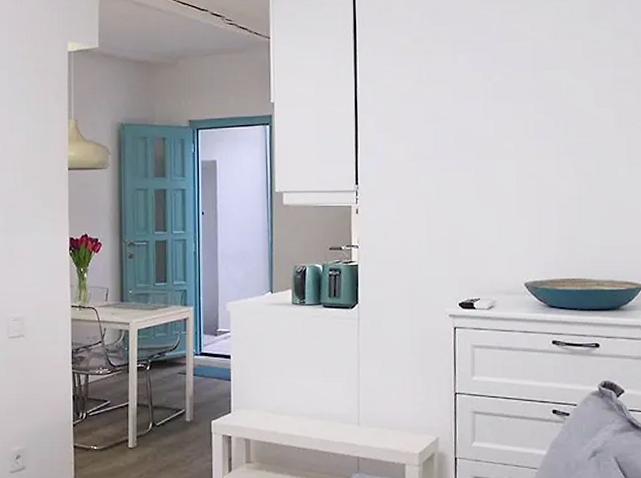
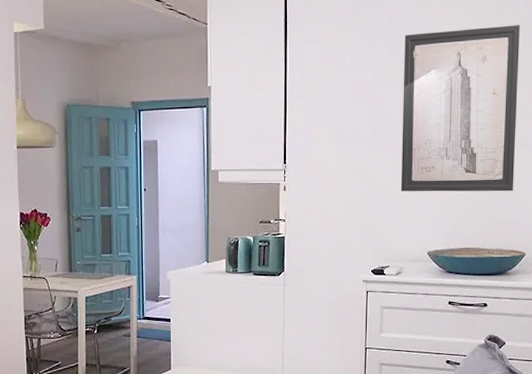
wall art: none [488,30,625,215] -> present [400,25,520,192]

